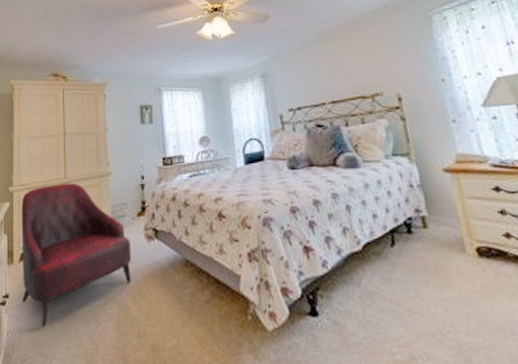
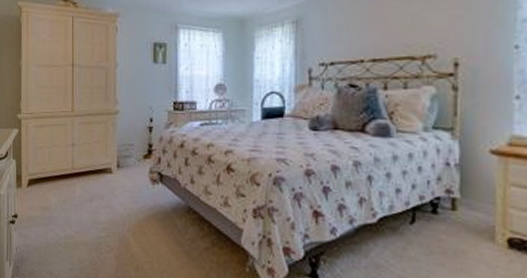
armchair: present [21,183,131,327] -> none [29,116,134,248]

